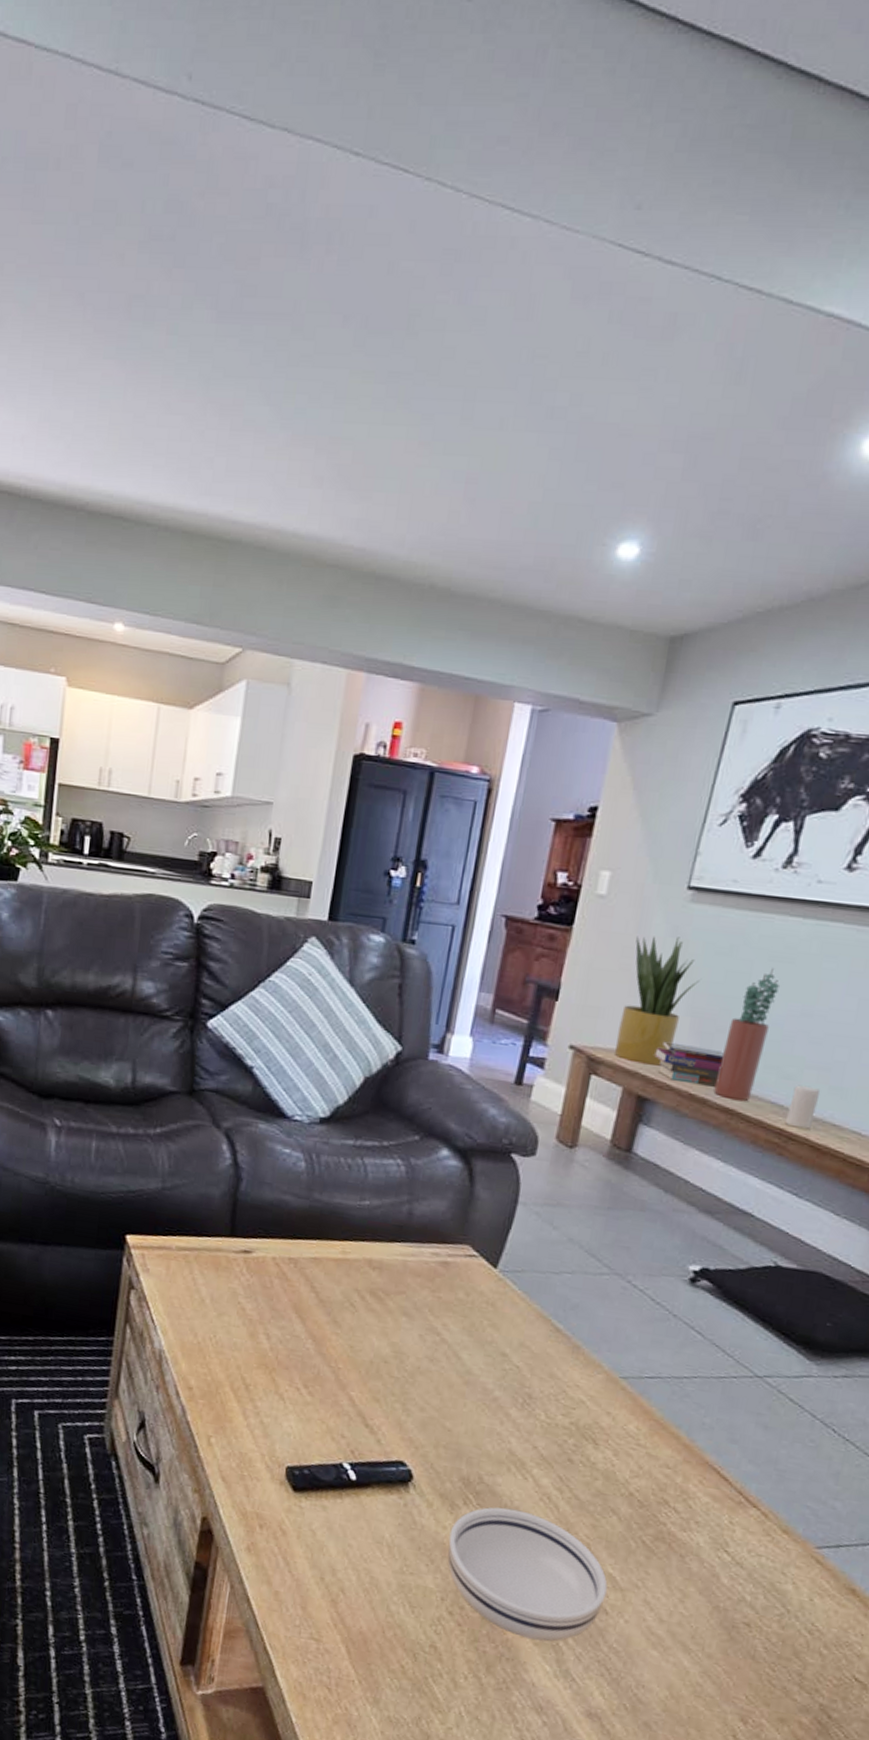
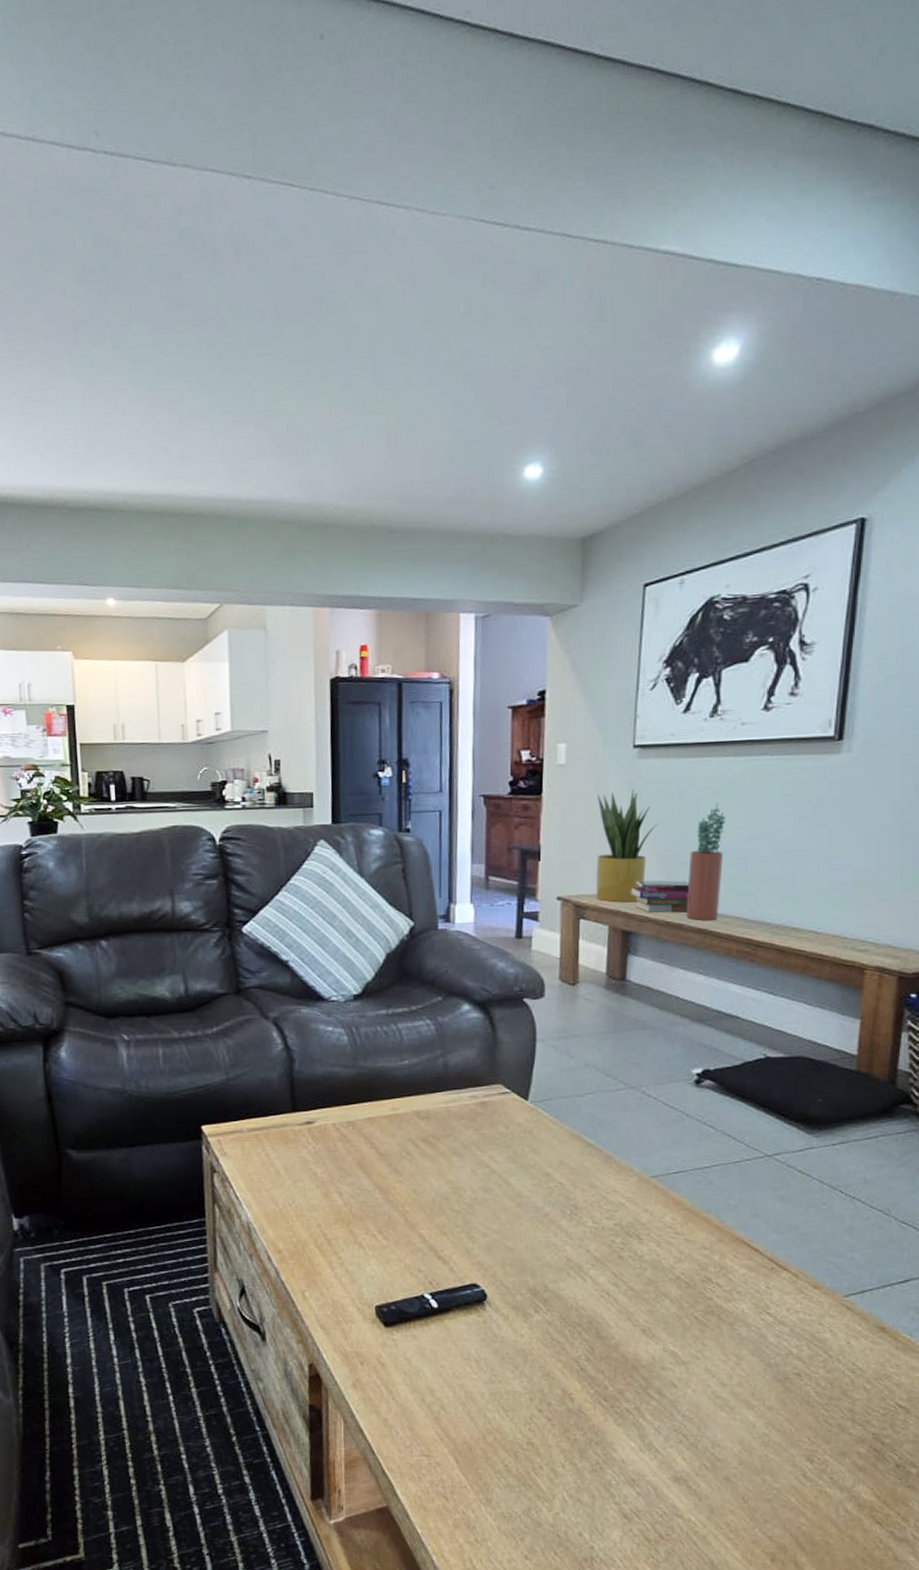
bowl: present [447,1507,608,1642] -> none [527,1309,672,1421]
candle: present [784,1085,820,1130] -> none [751,898,777,937]

